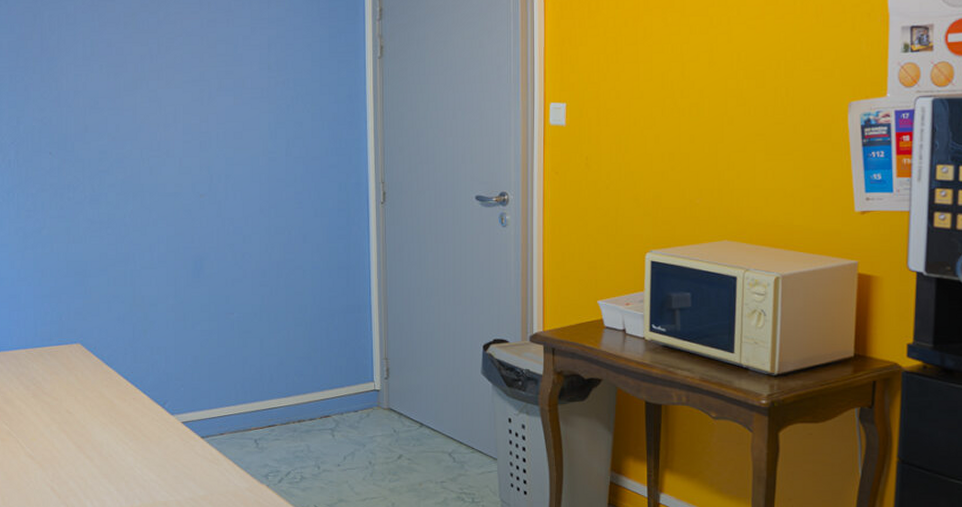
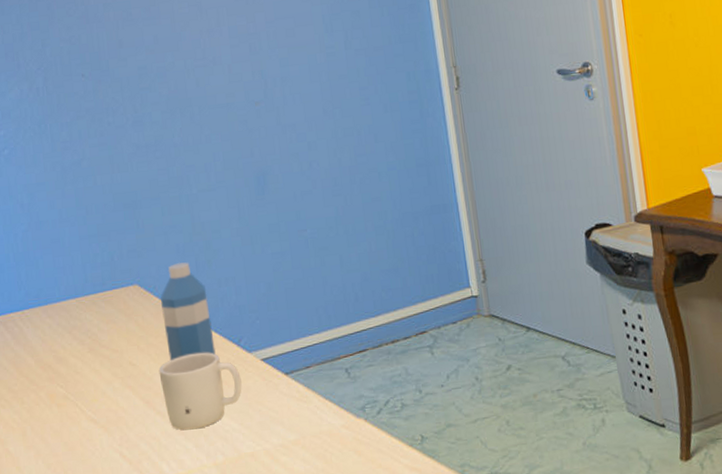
mug: none [91,409,162,475] -> present [158,352,242,431]
water bottle: none [98,329,143,413] -> present [160,262,216,361]

